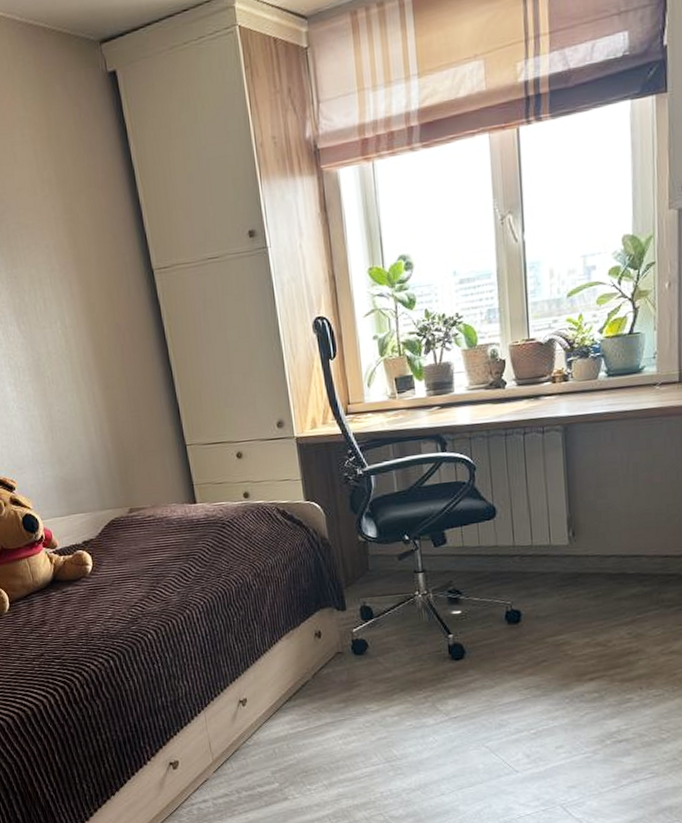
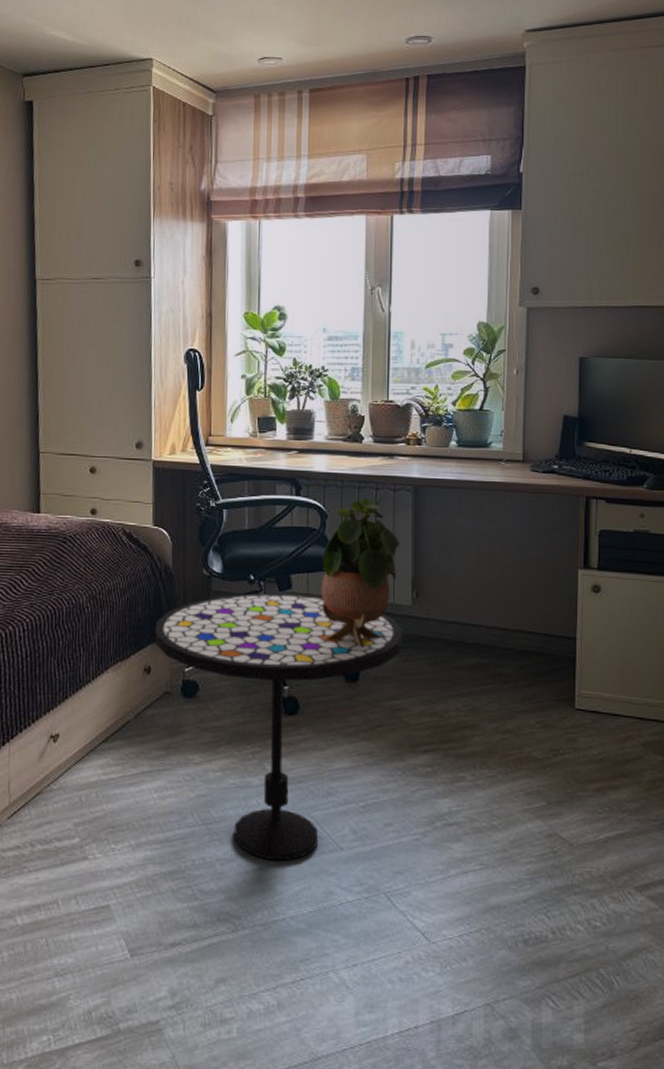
side table: none [319,547,562,787] -> present [154,593,402,861]
potted plant: none [474,440,552,592] -> present [321,496,399,648]

